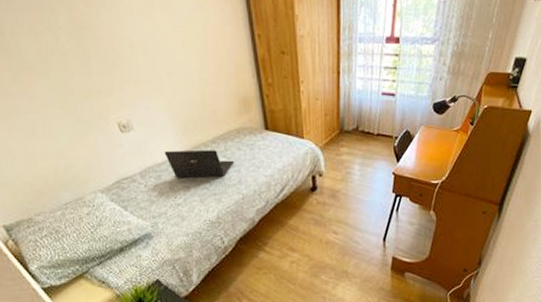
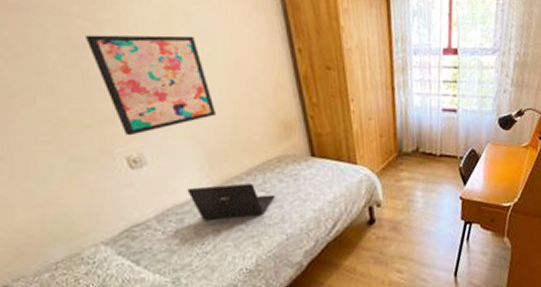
wall art: none [87,20,189,106] -> present [86,35,217,136]

